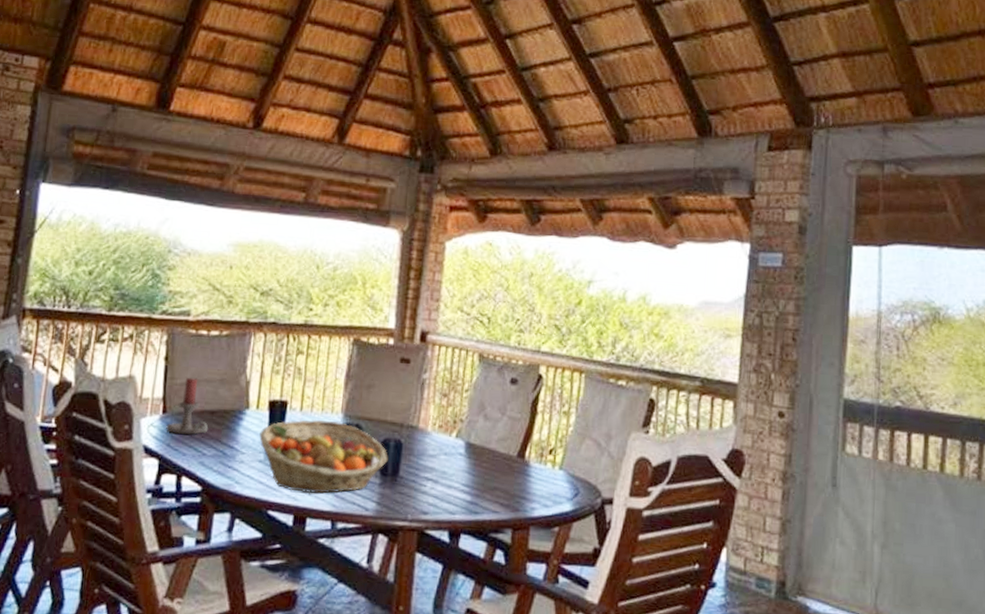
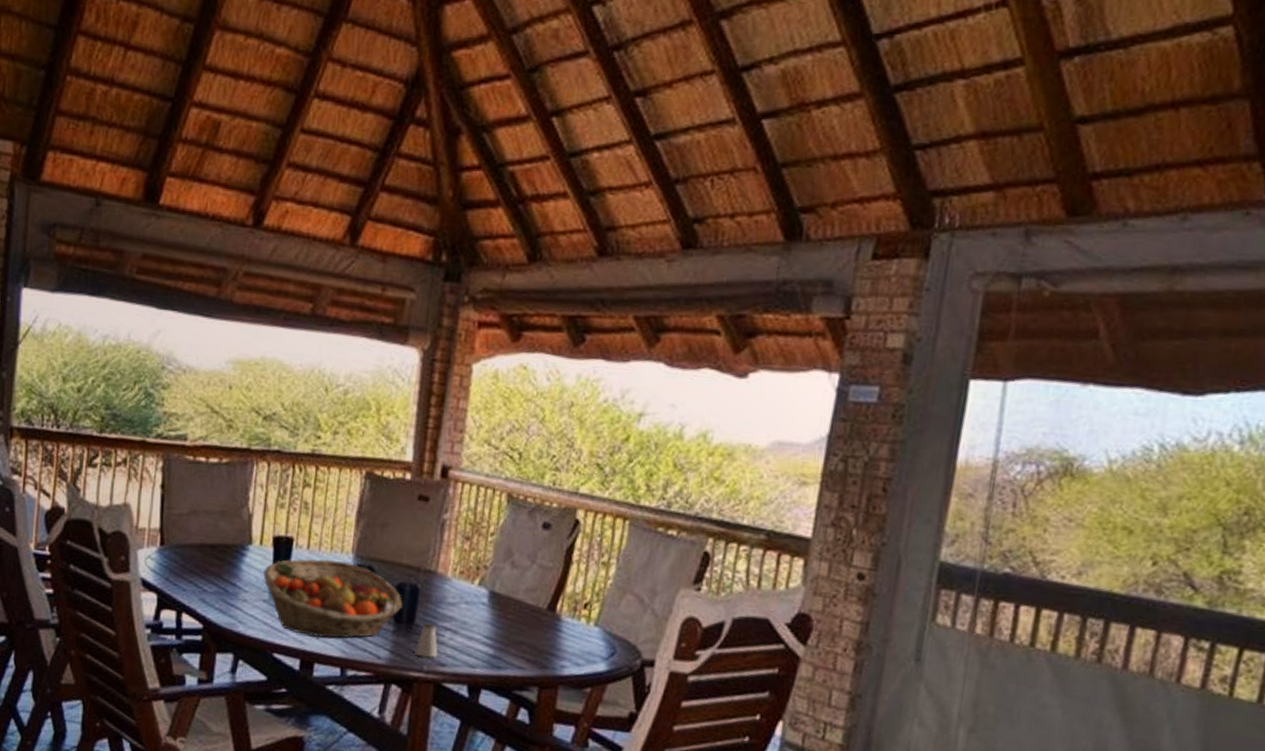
candle holder: present [166,378,209,435] -> none [164,508,209,569]
saltshaker: none [399,473,421,507] -> present [414,621,438,658]

